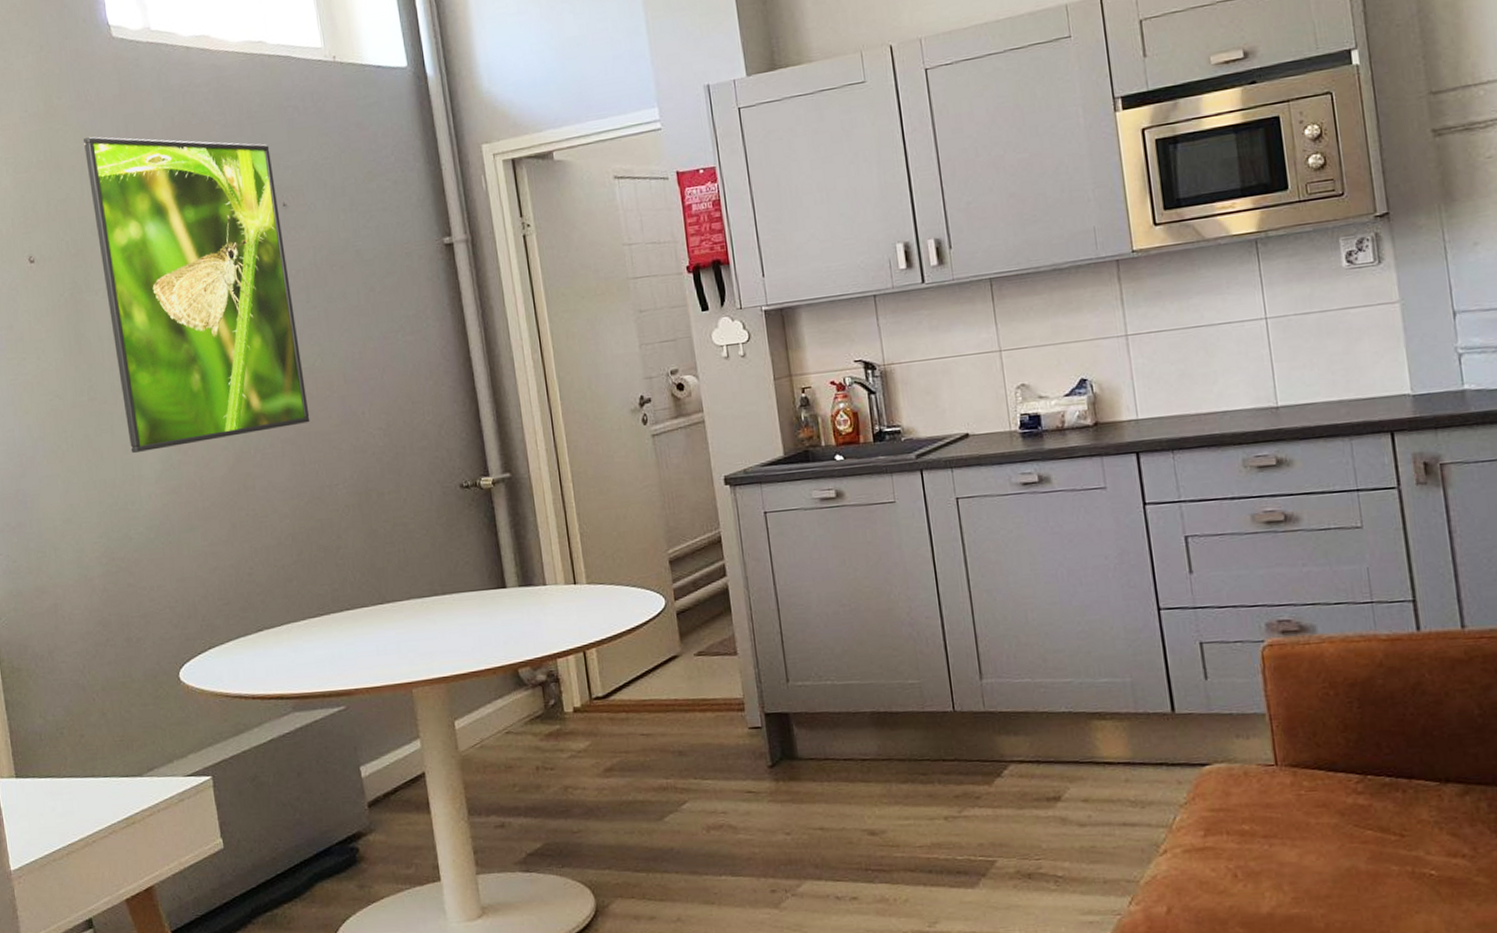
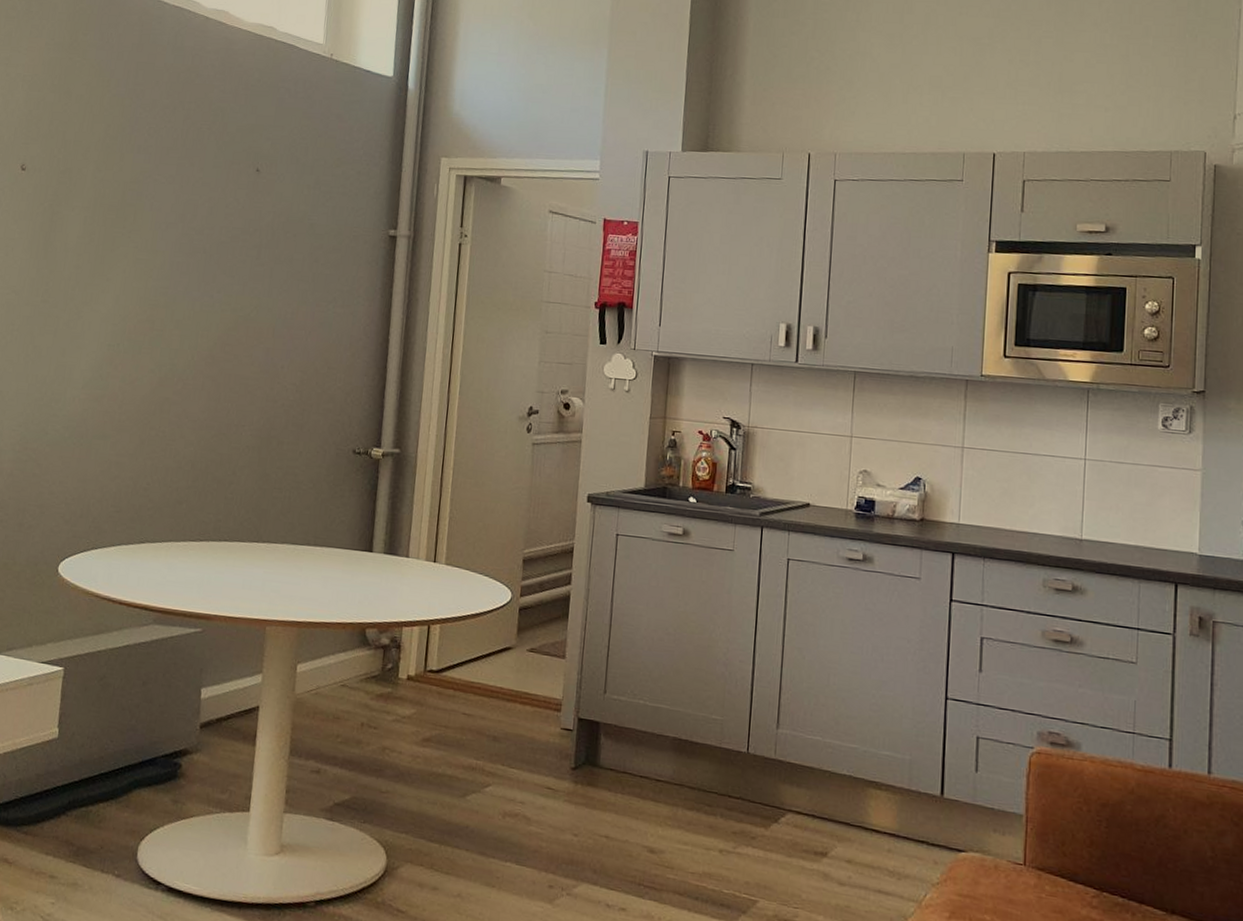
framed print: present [83,136,310,453] -> none [67,73,257,365]

